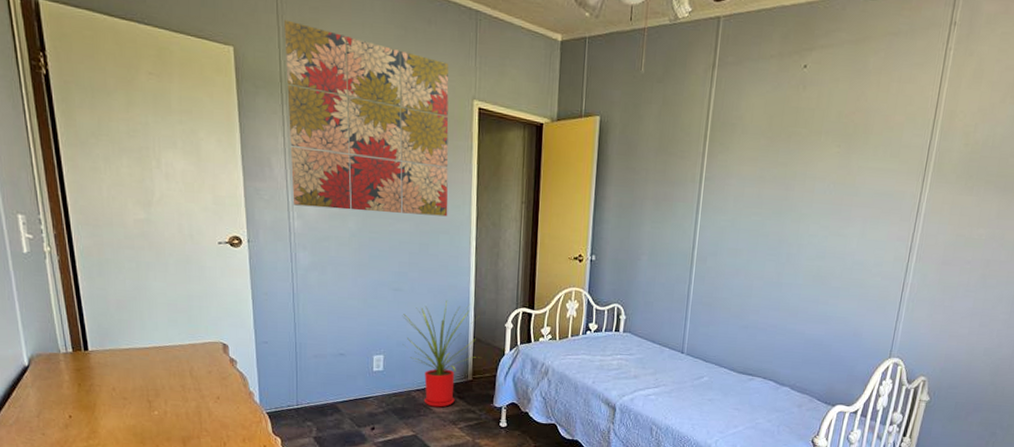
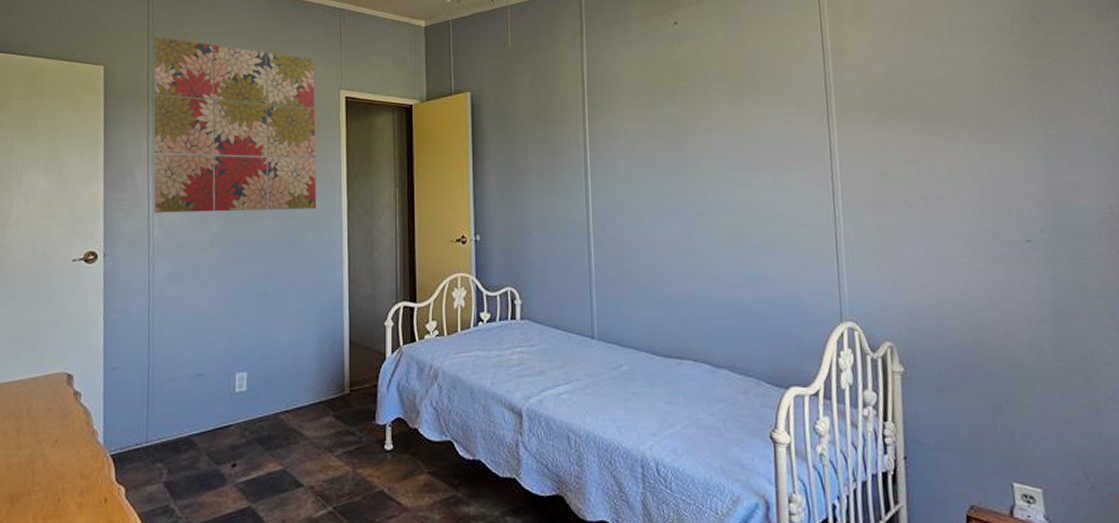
house plant: present [402,300,480,407] -> none [268,300,358,431]

